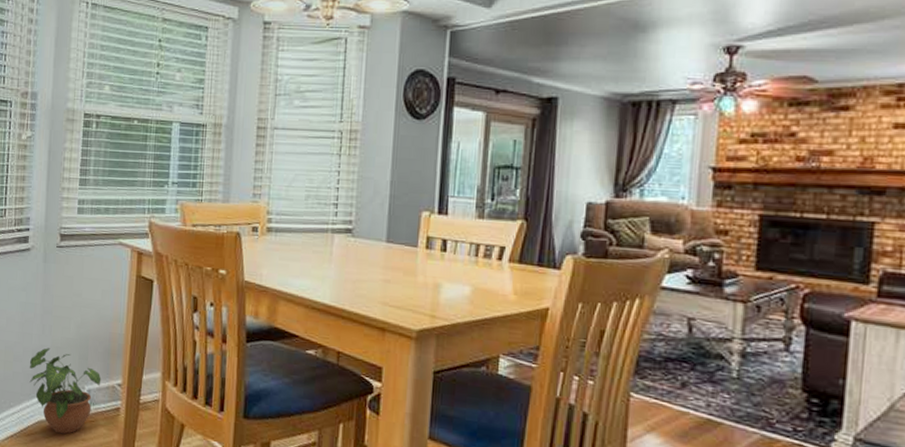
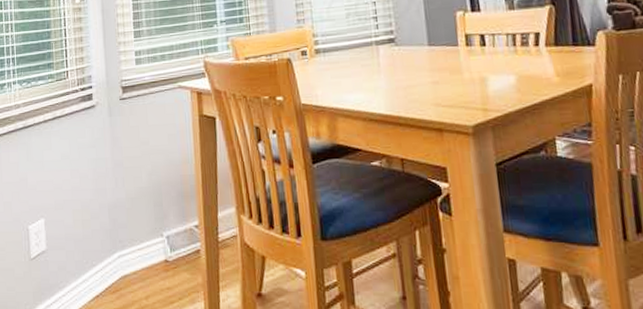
potted plant: present [29,348,102,434] -> none [107,200,179,286]

